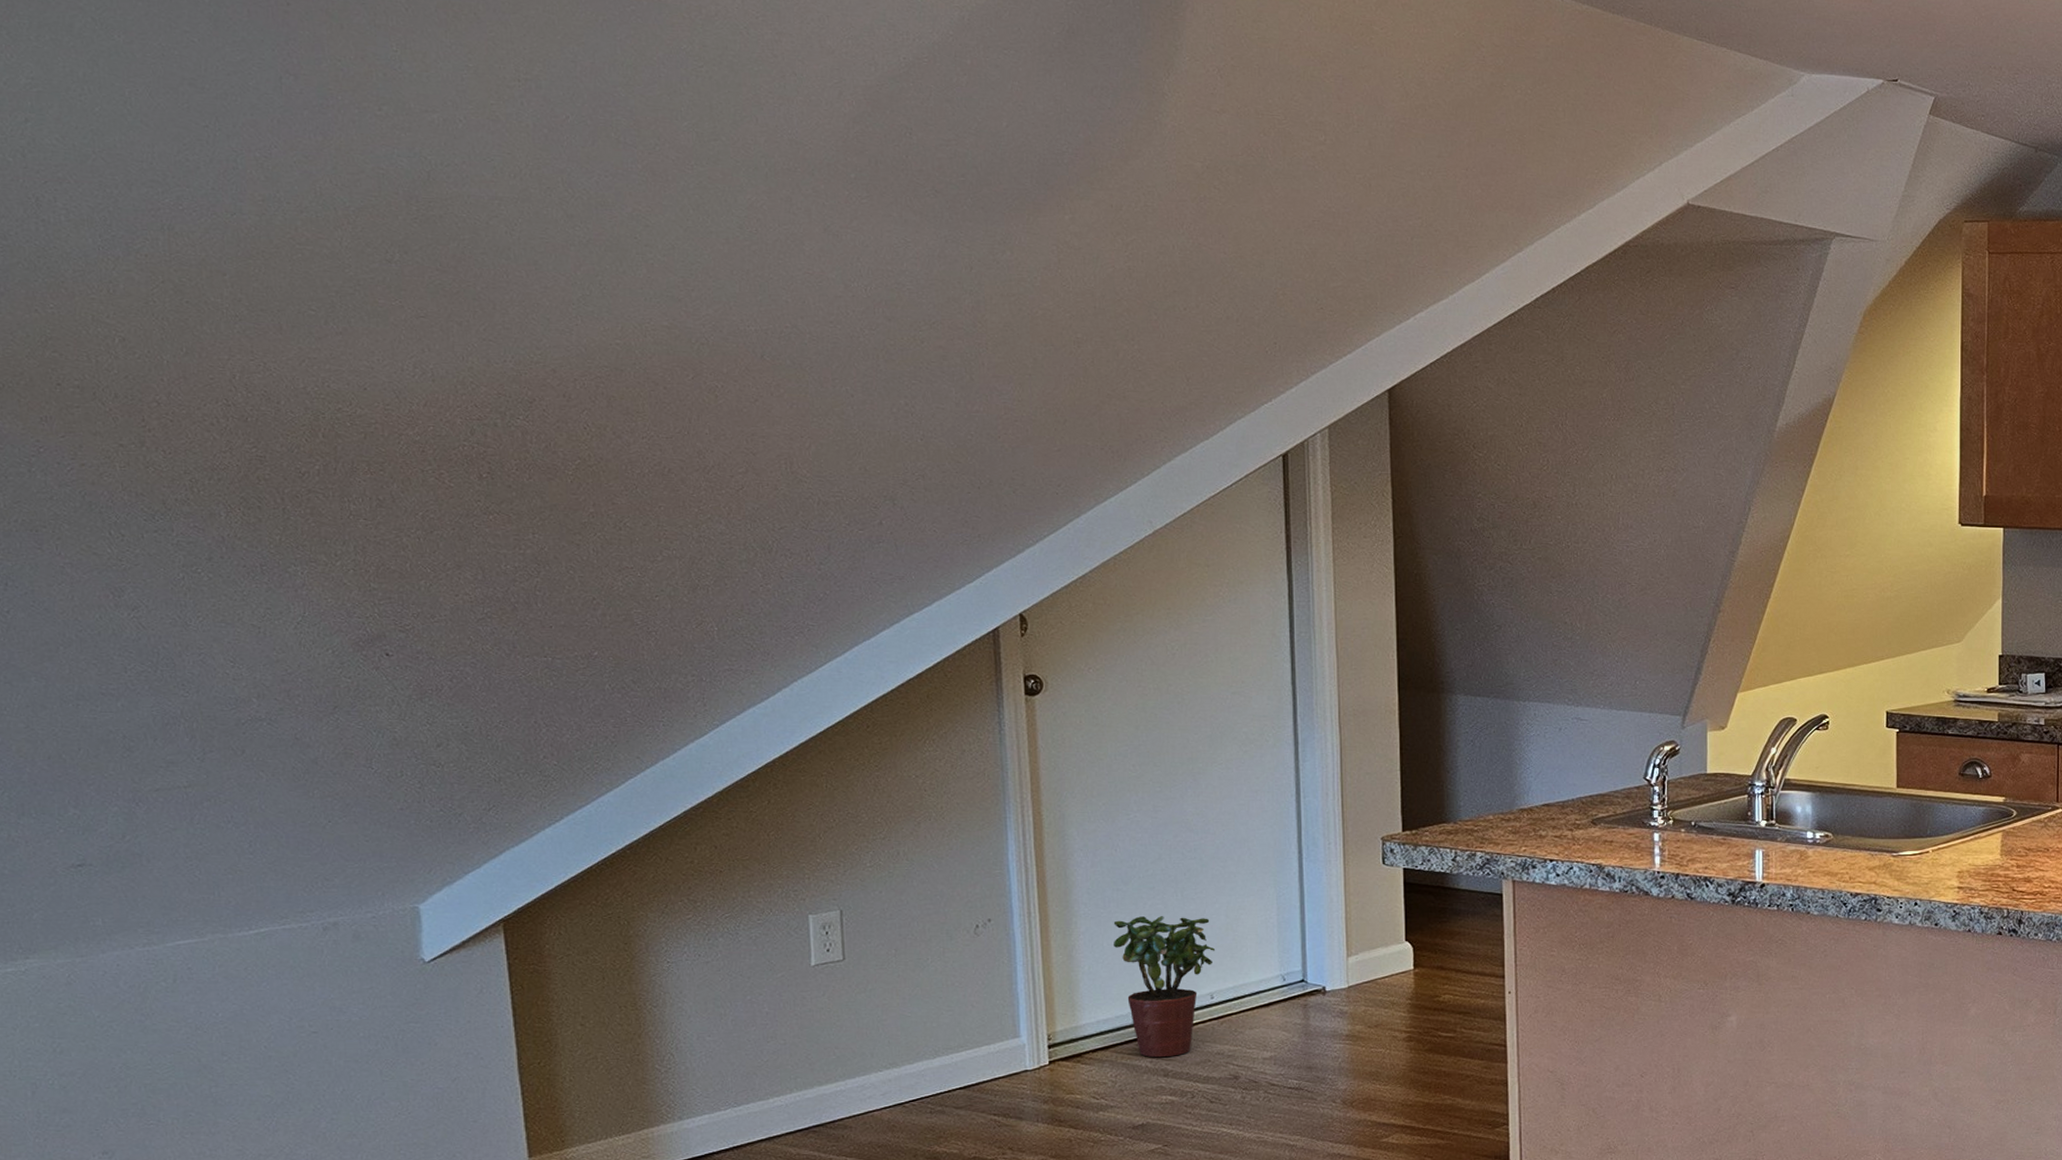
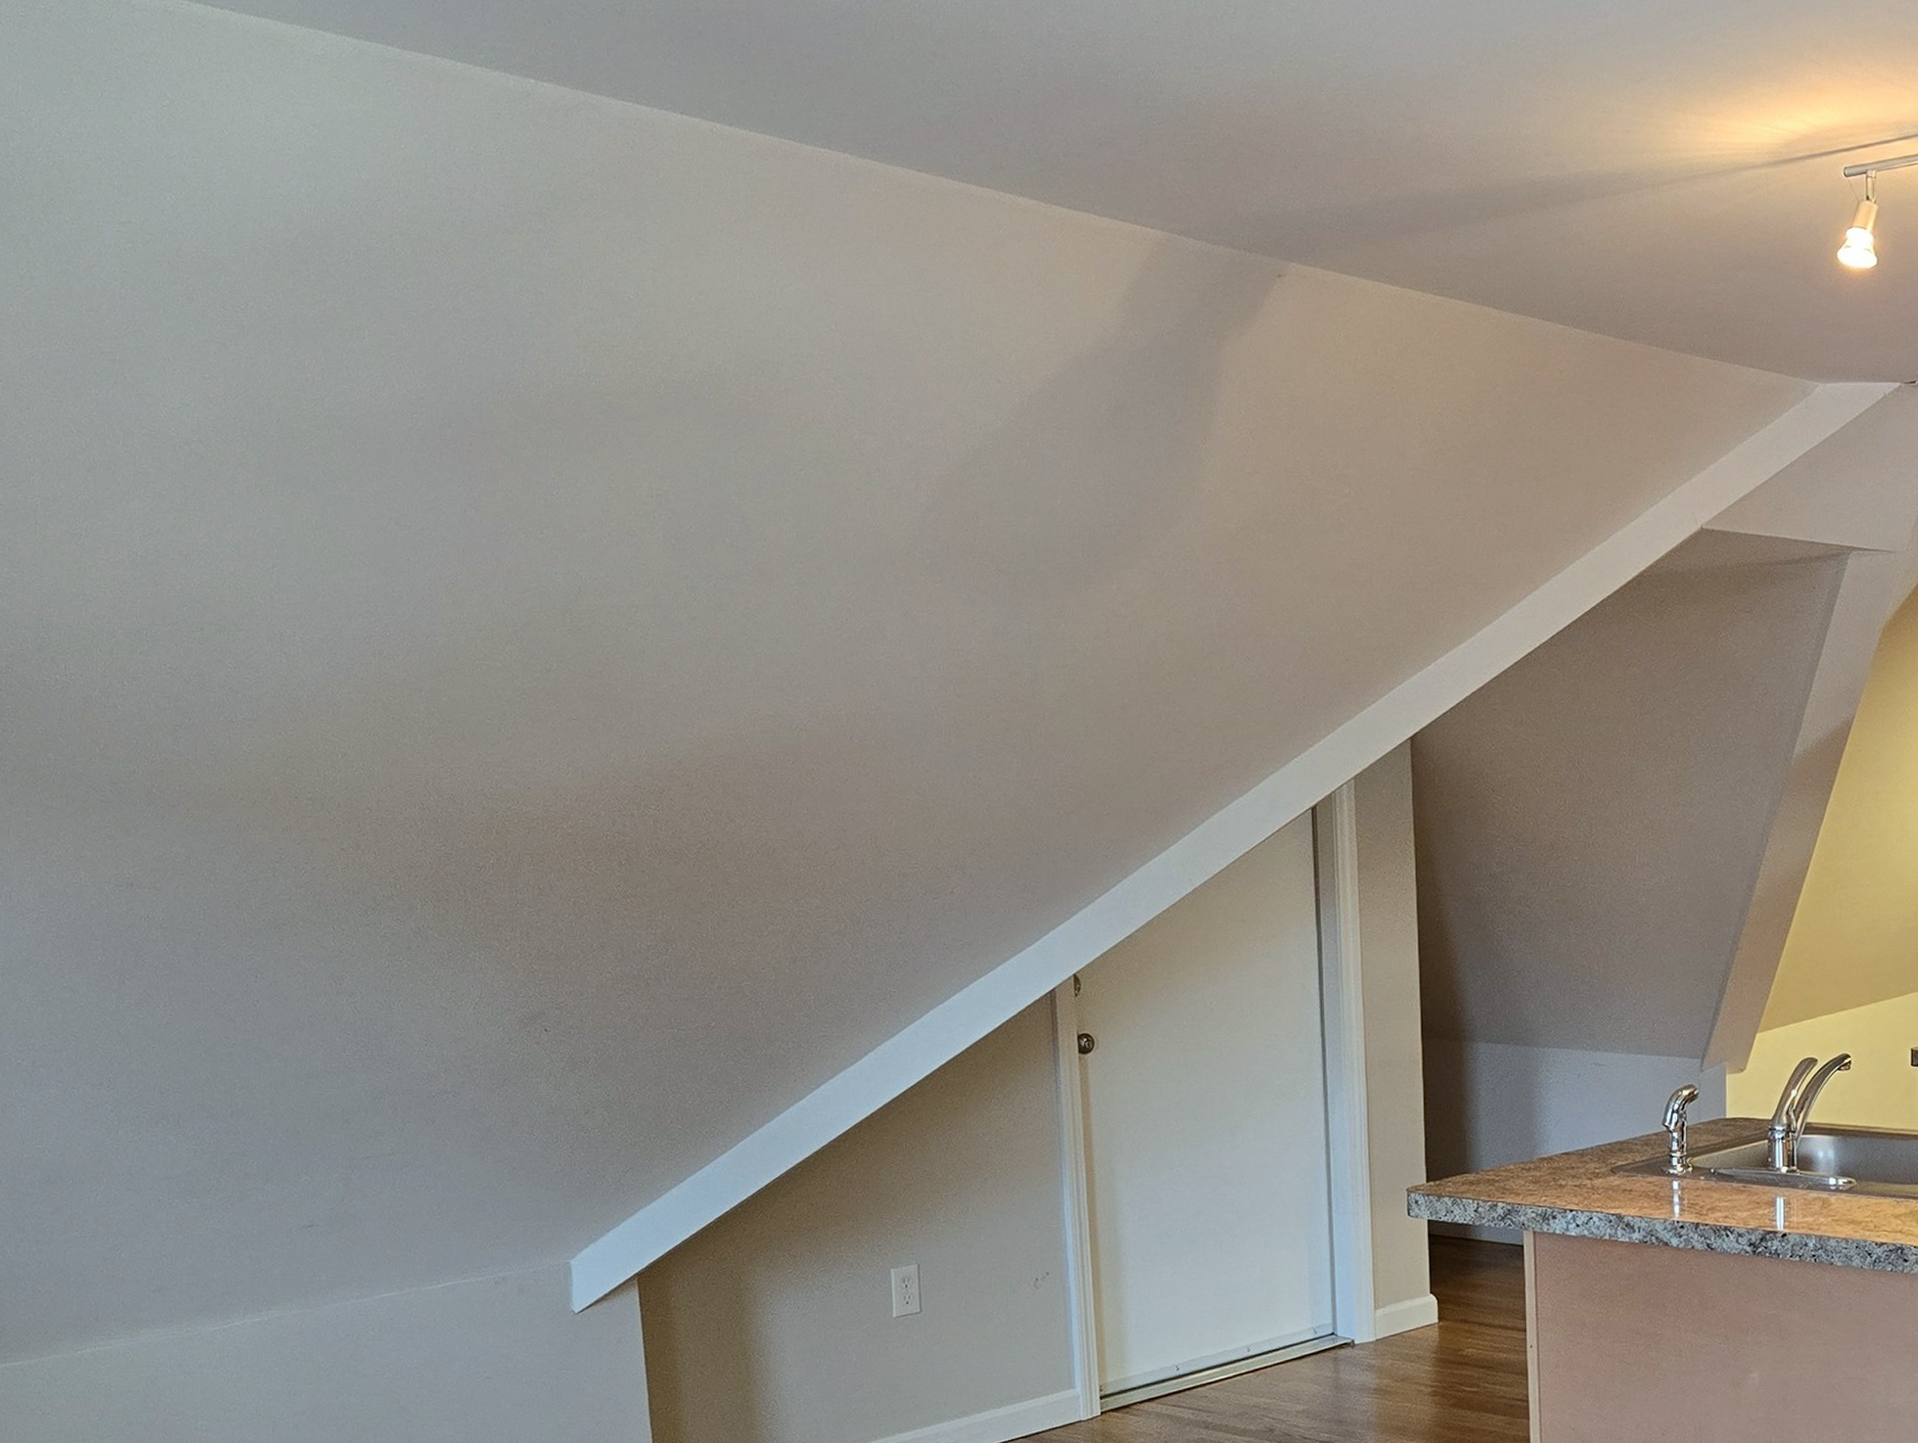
potted plant: present [1113,916,1216,1058] -> none [1158,1269,1252,1410]

